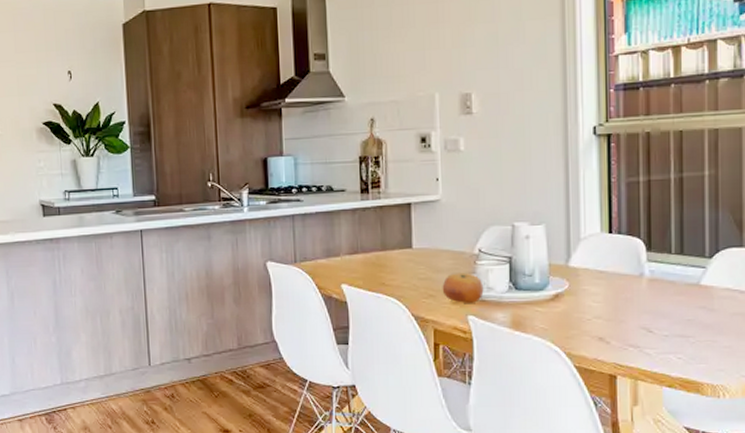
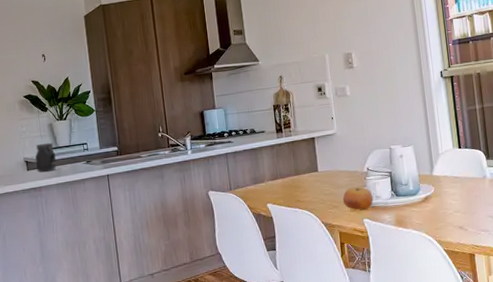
jar: none [53,183,79,221] -> present [35,142,57,173]

